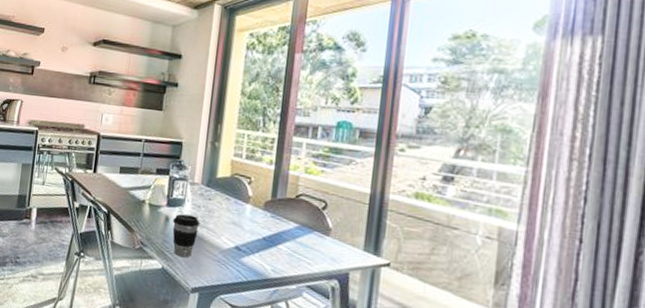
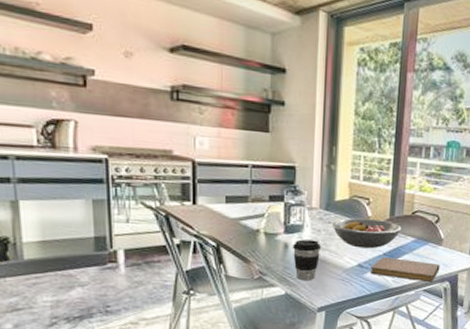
fruit bowl: none [211,196,284,231] -> present [331,218,402,249]
notebook: none [248,242,327,279] -> present [370,257,440,283]

